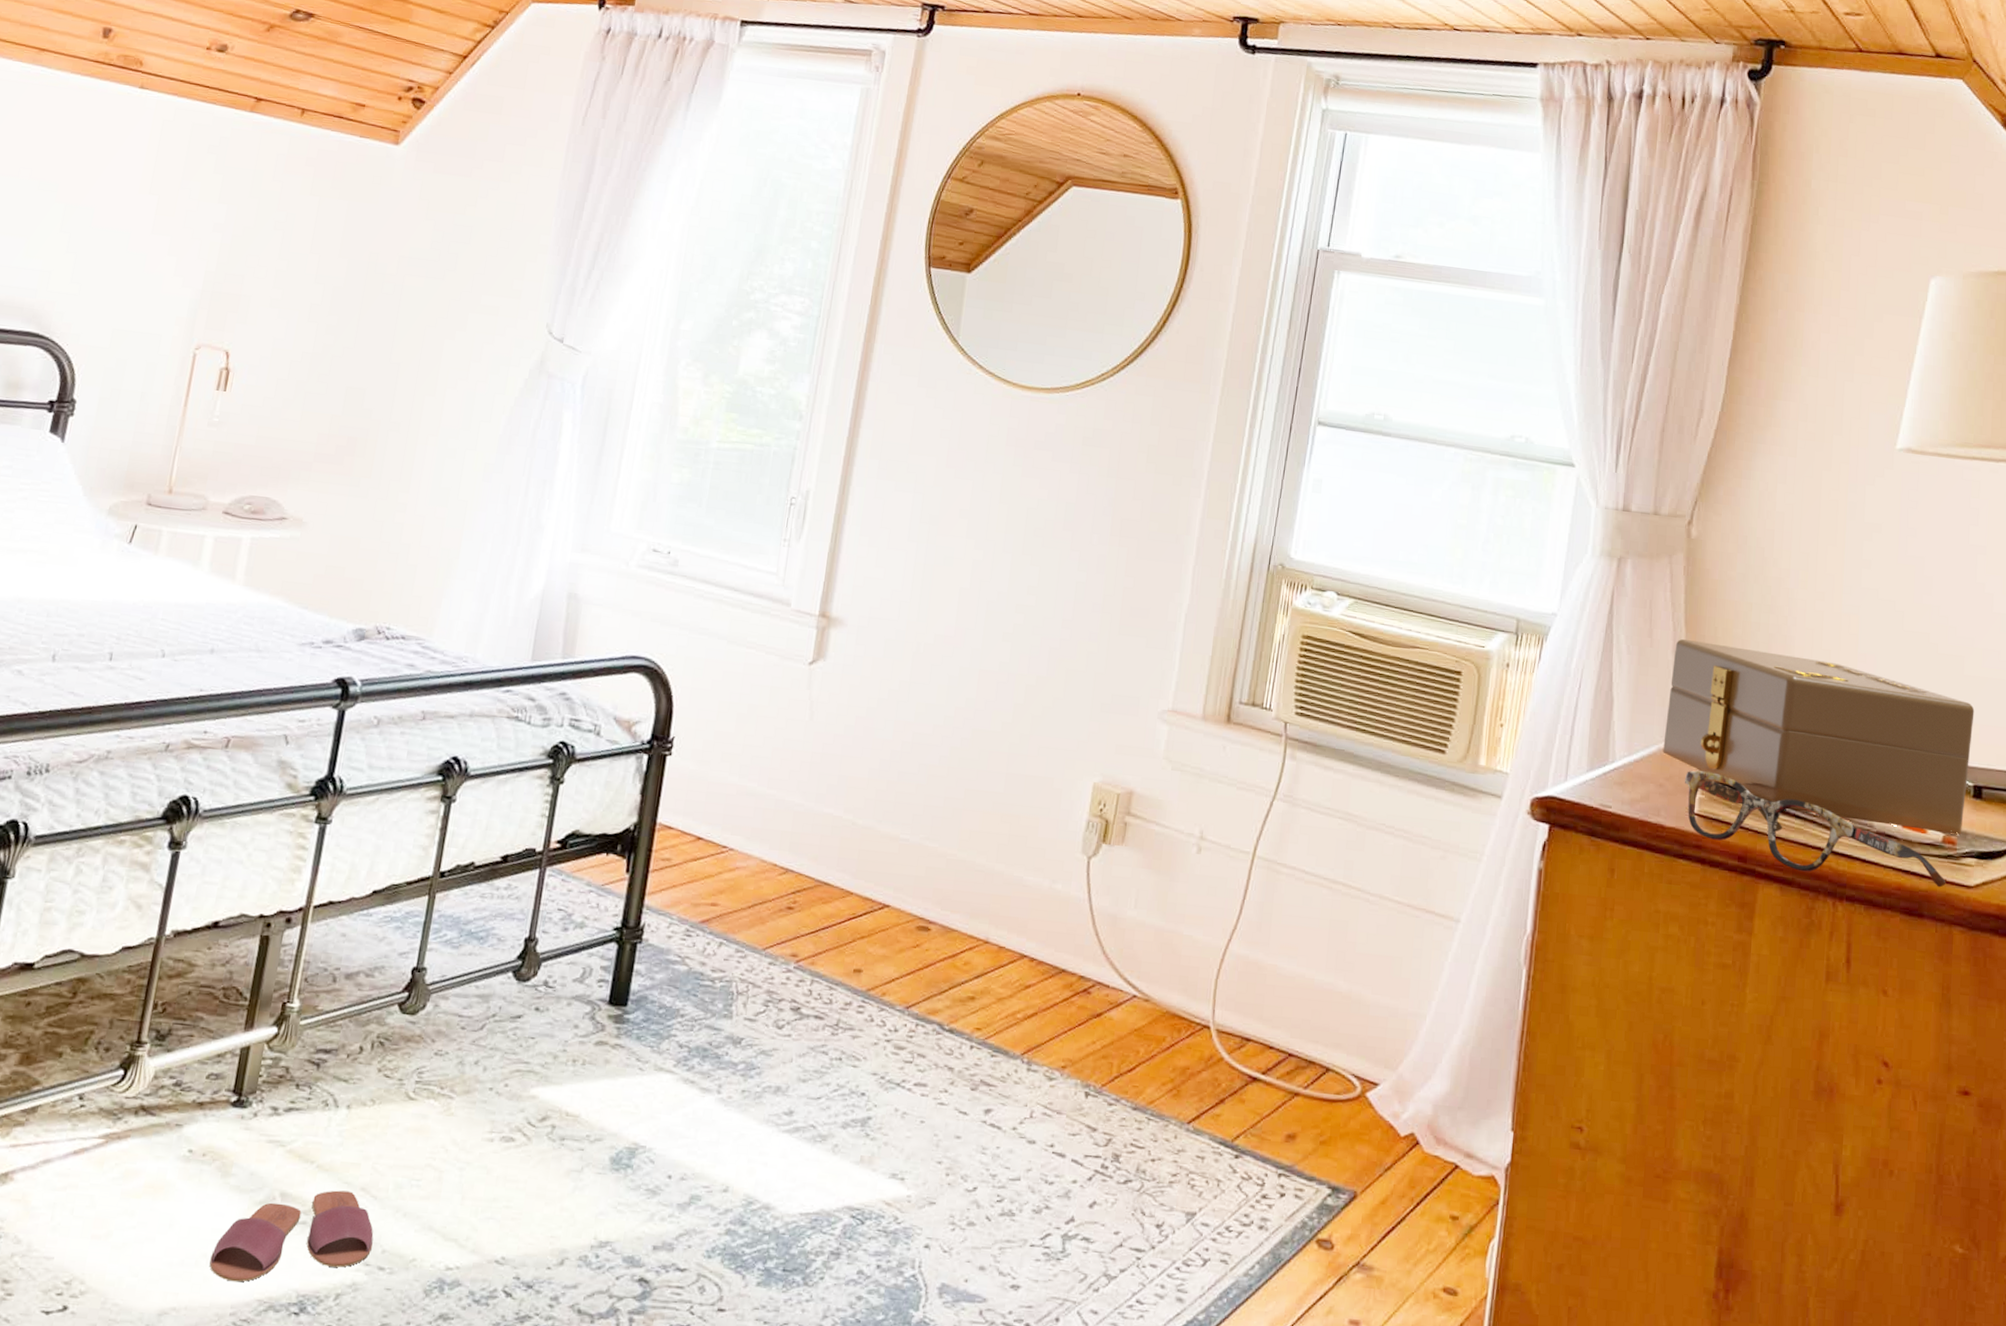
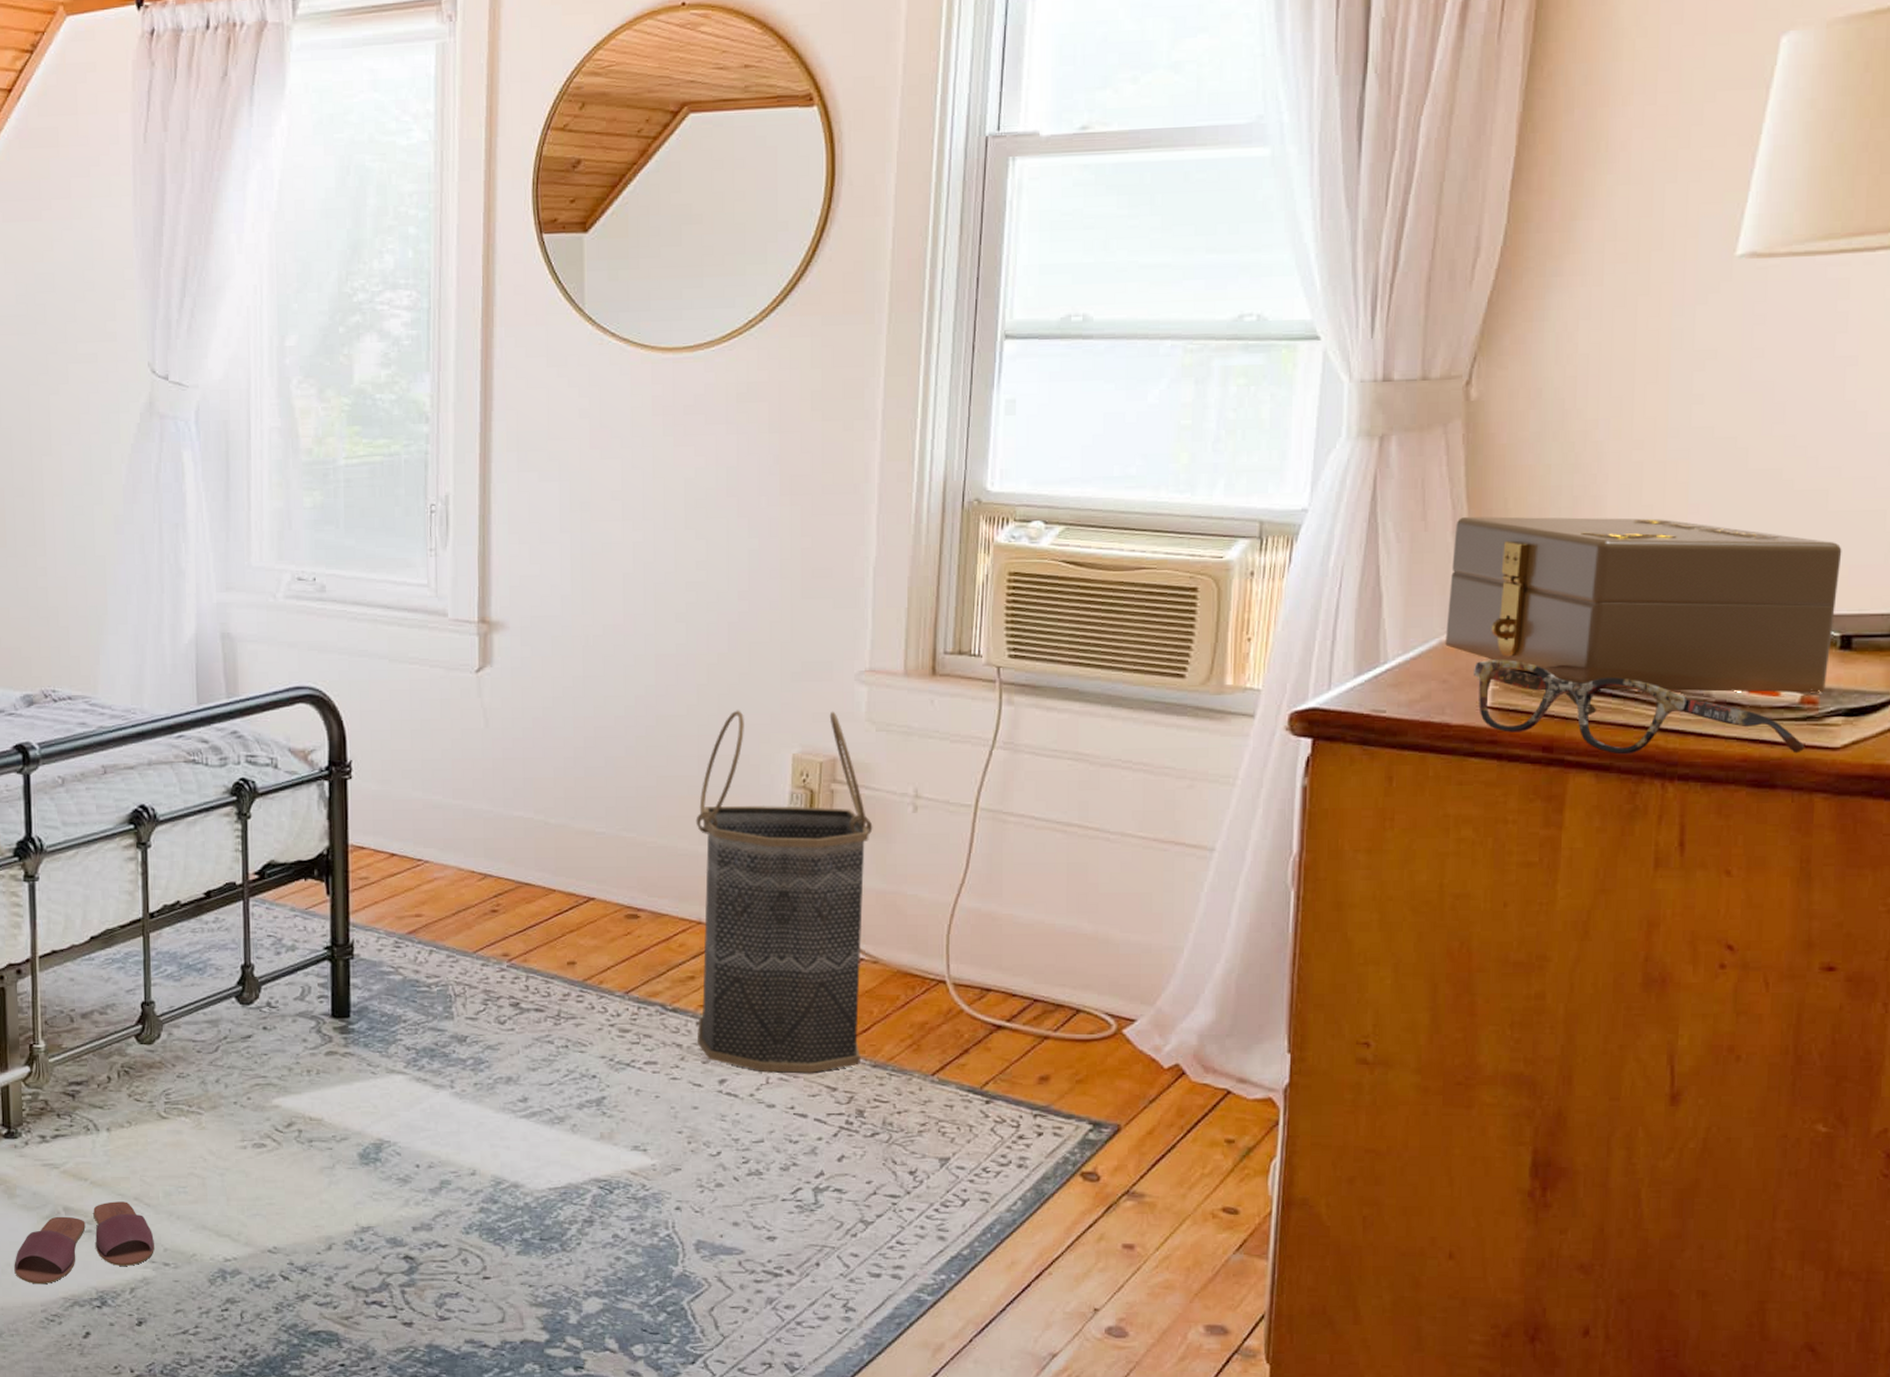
basket: none [969,733,1159,1110] -> present [696,710,873,1073]

